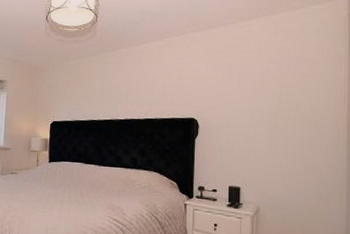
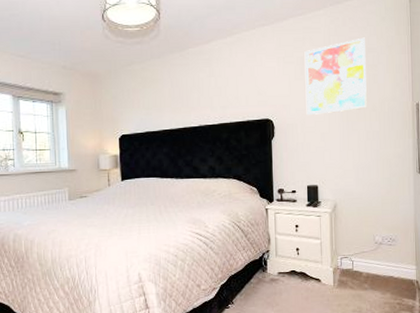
wall art: none [232,47,298,118] -> present [304,37,367,115]

